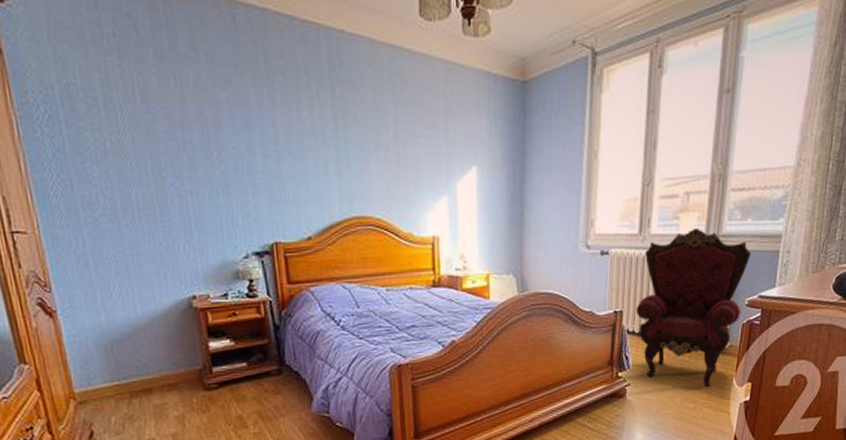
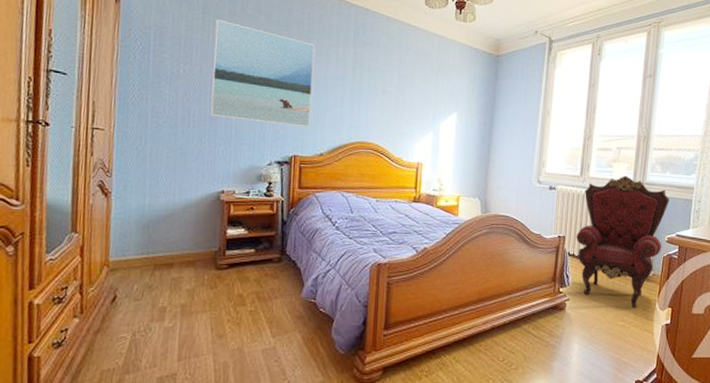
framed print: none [139,65,289,205] -> present [210,19,315,128]

